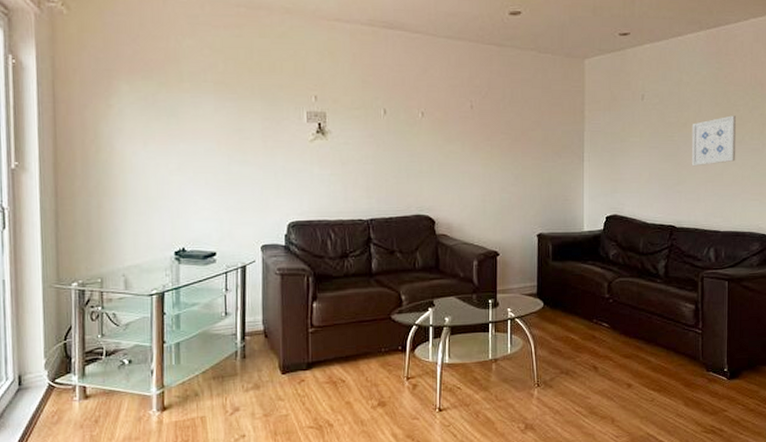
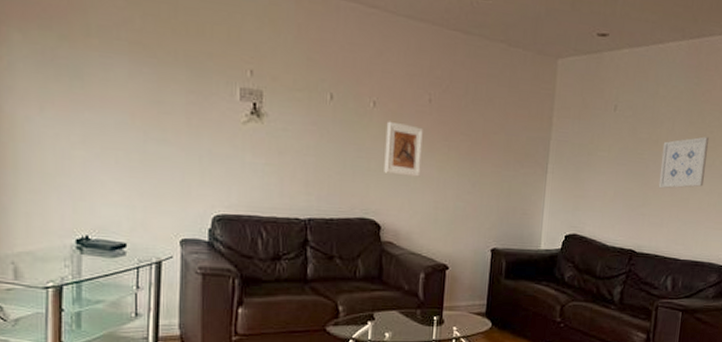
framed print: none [434,128,467,175] -> present [384,121,423,177]

